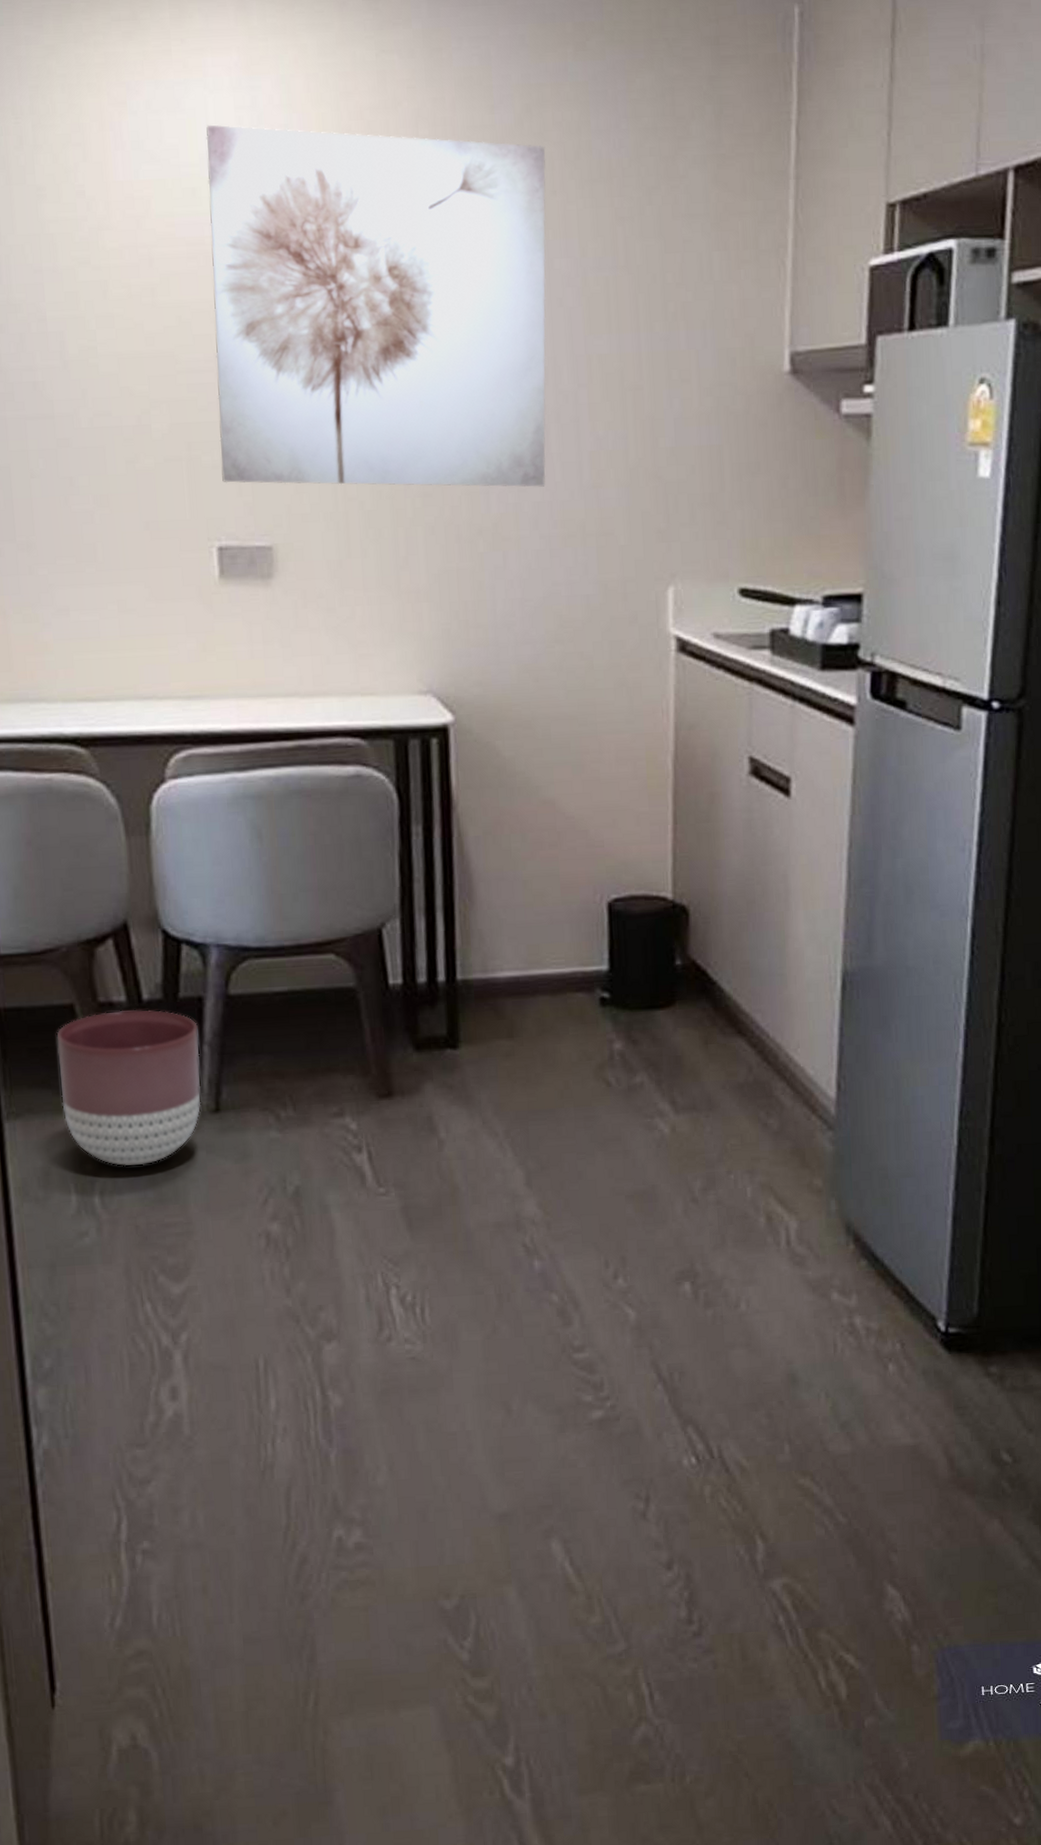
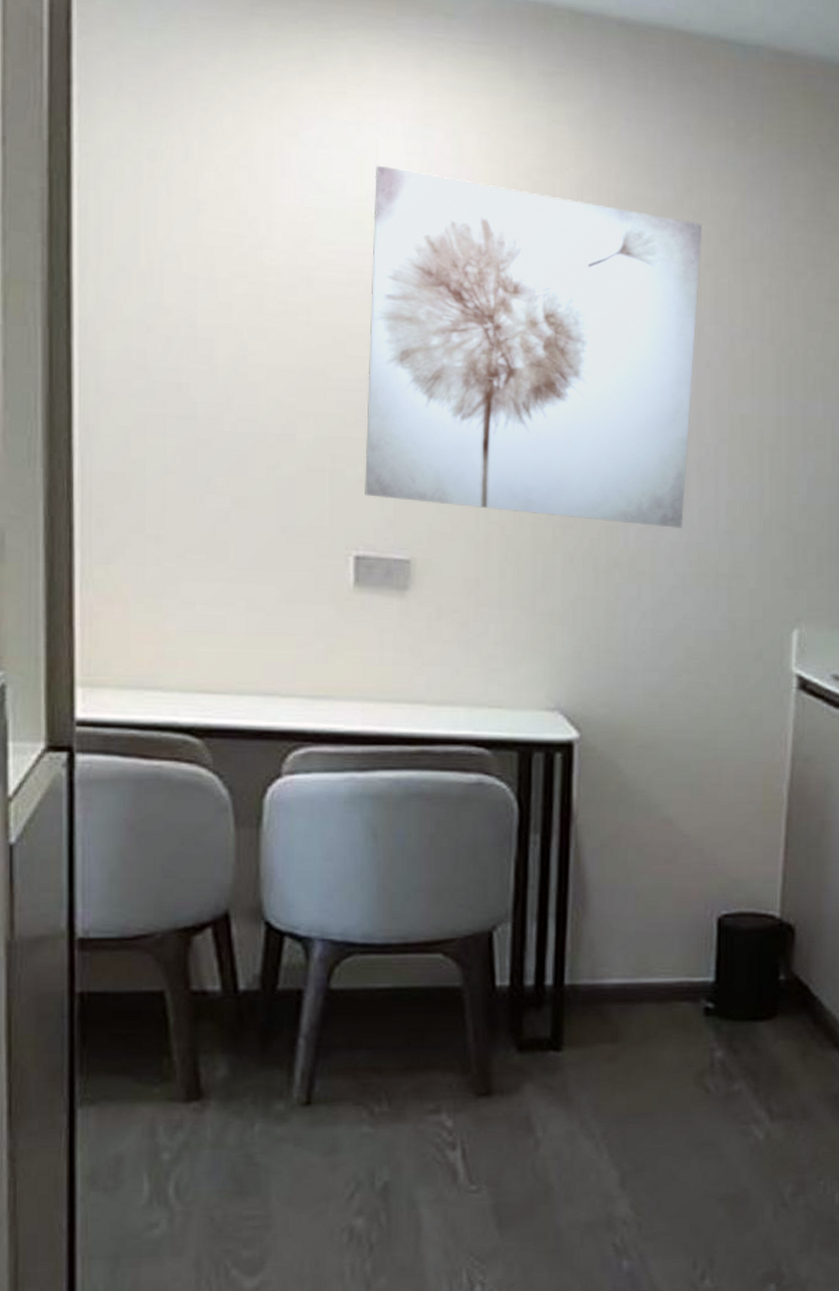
planter: present [56,1009,201,1167] -> none [142,1000,295,1157]

